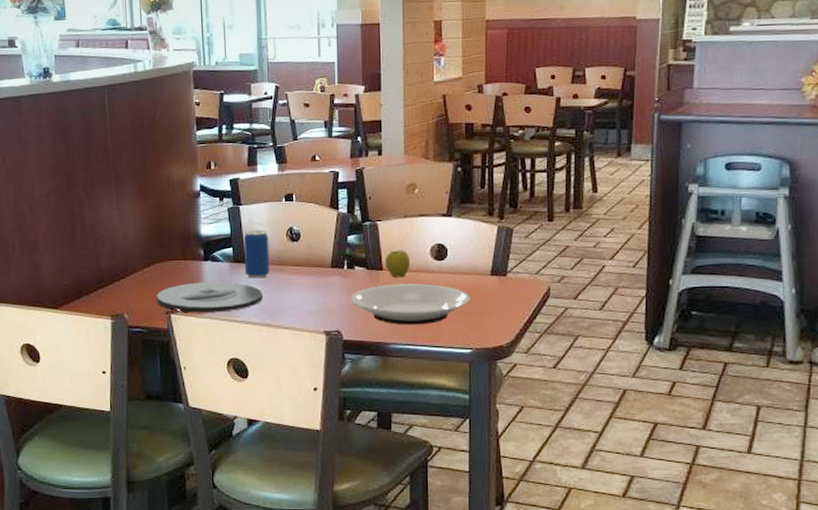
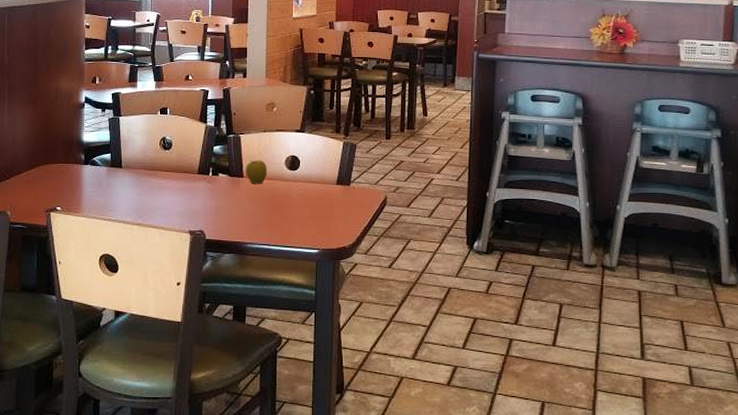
plate: present [157,282,263,313] -> none [38,184,135,212]
beverage can: present [243,230,270,279] -> none [120,139,144,182]
plate: present [350,283,470,325] -> none [213,190,318,227]

